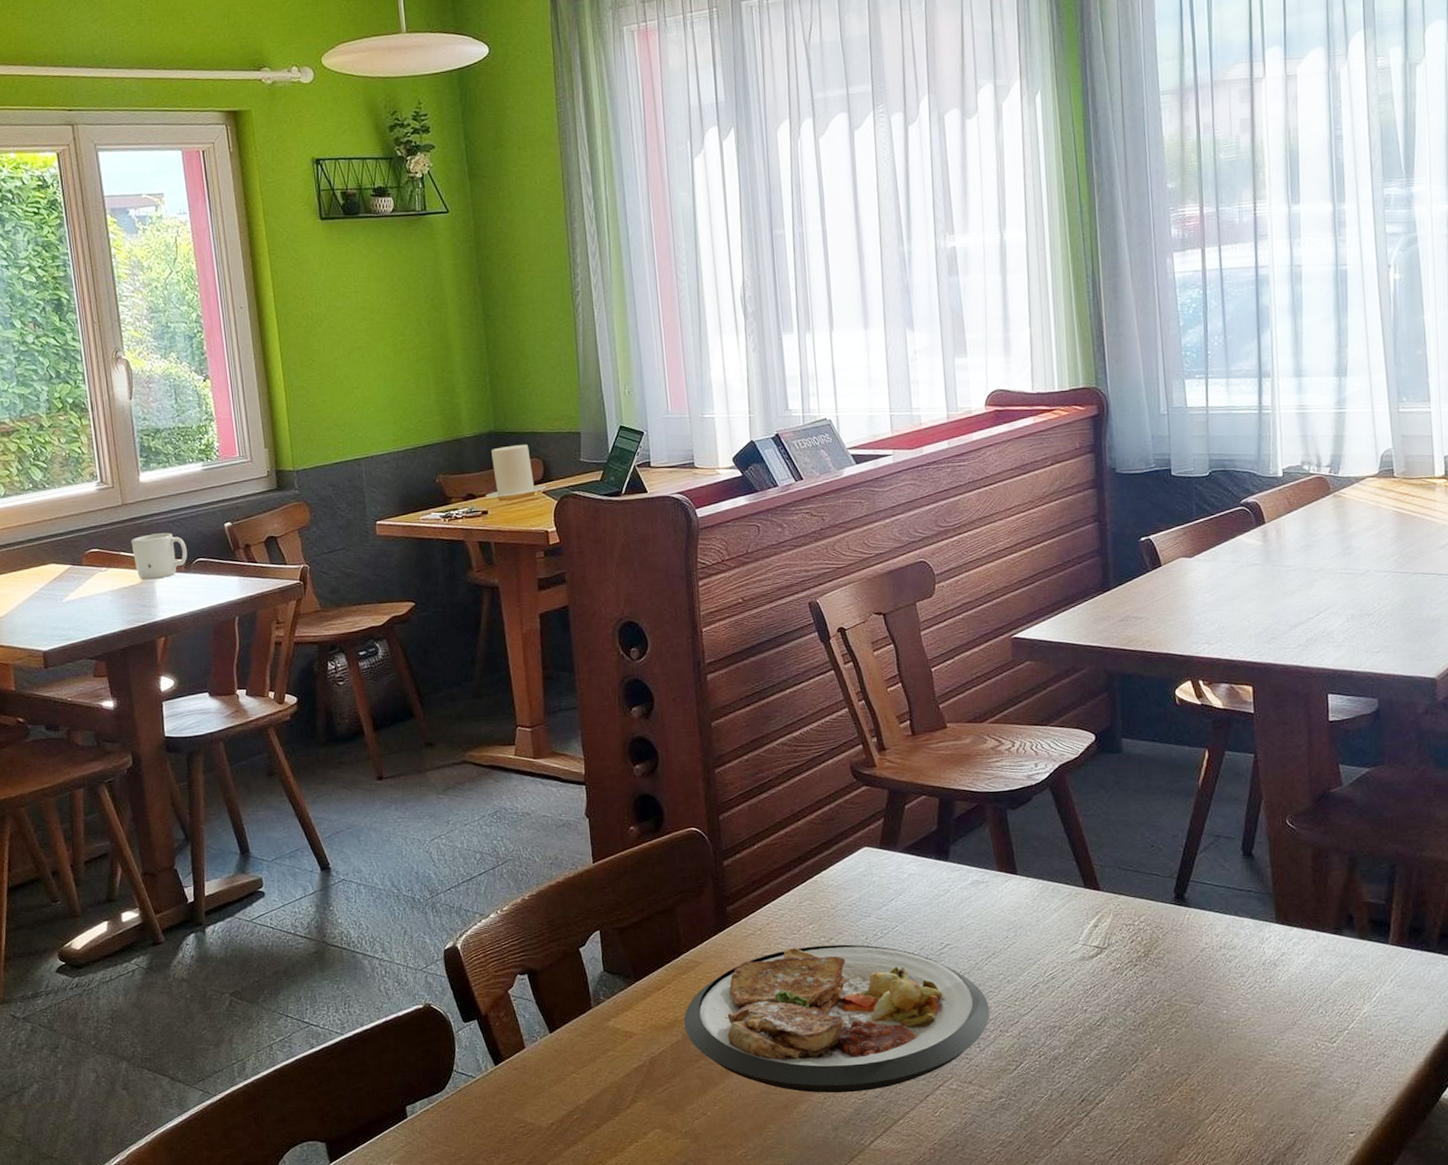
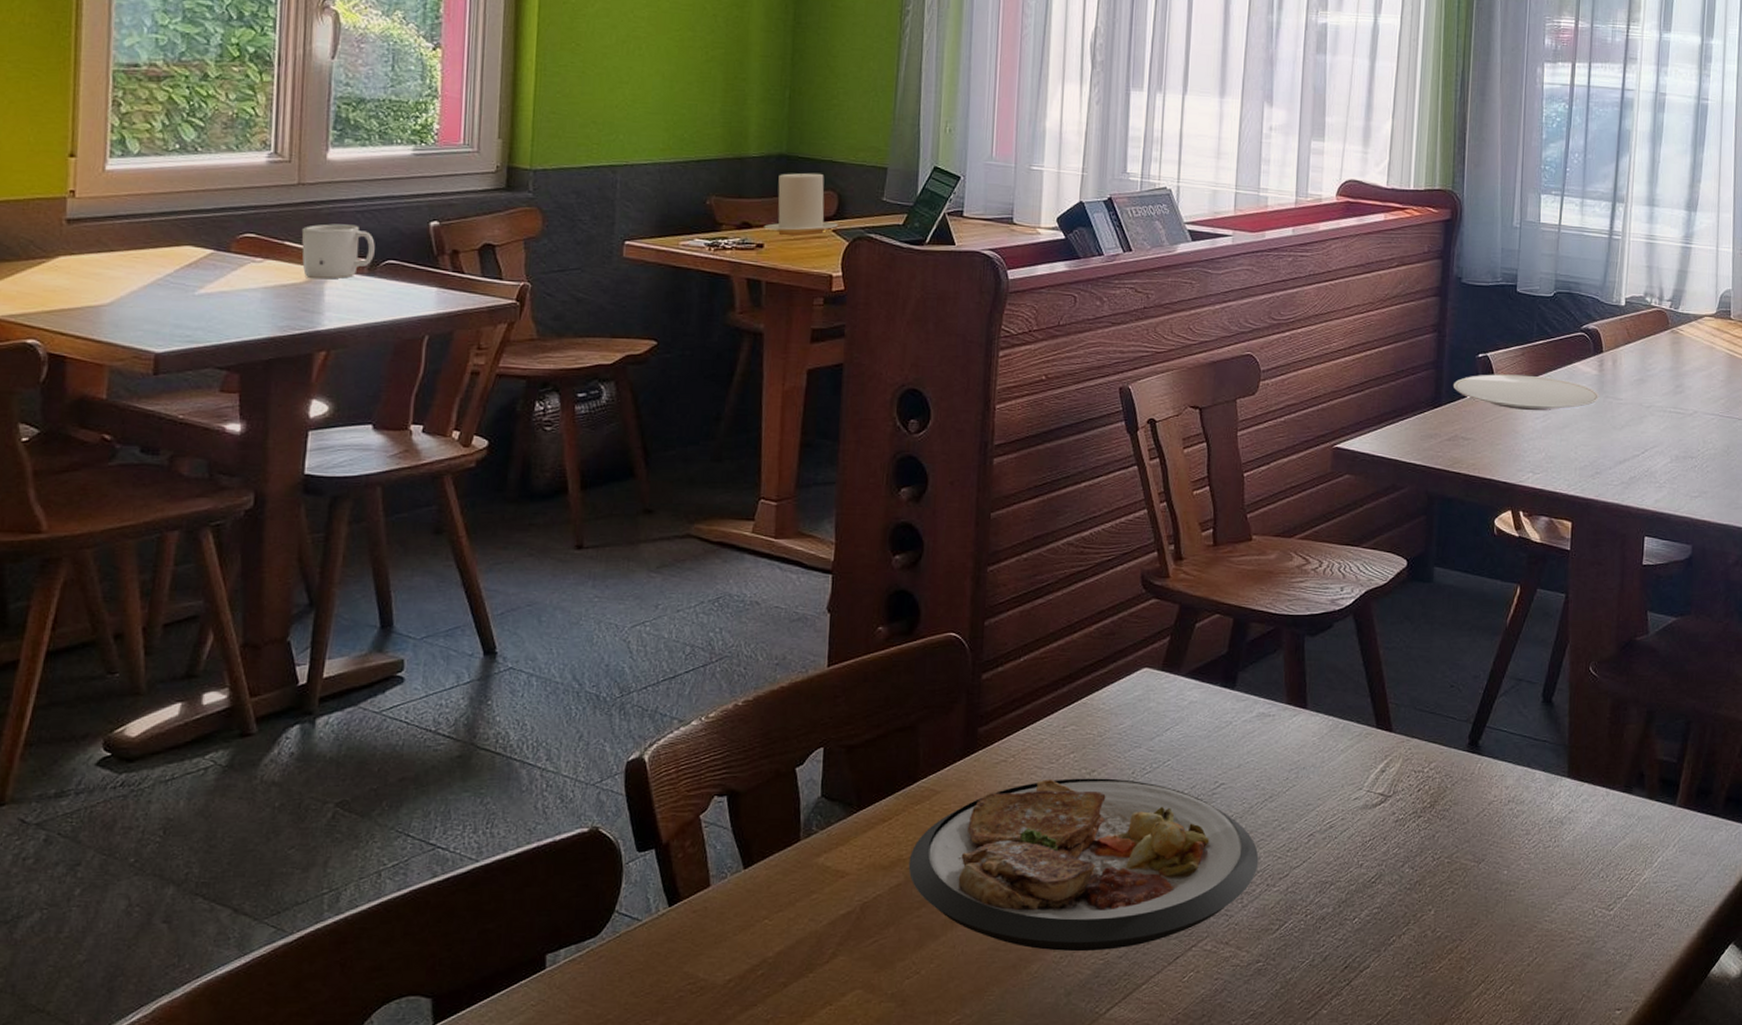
plate: none [1120,552,1267,586] -> present [1454,374,1600,411]

